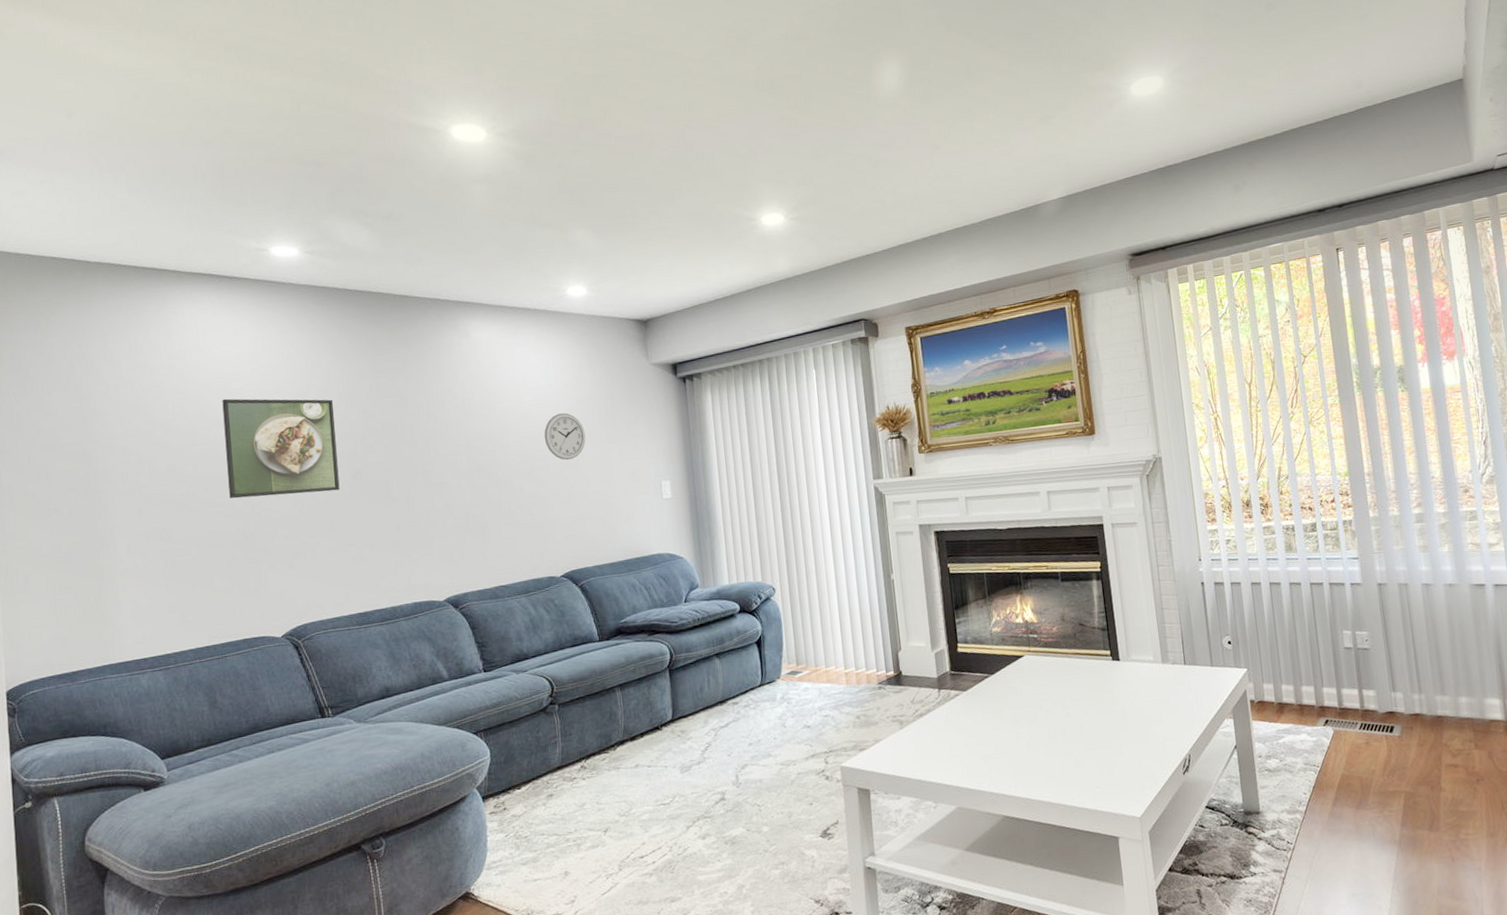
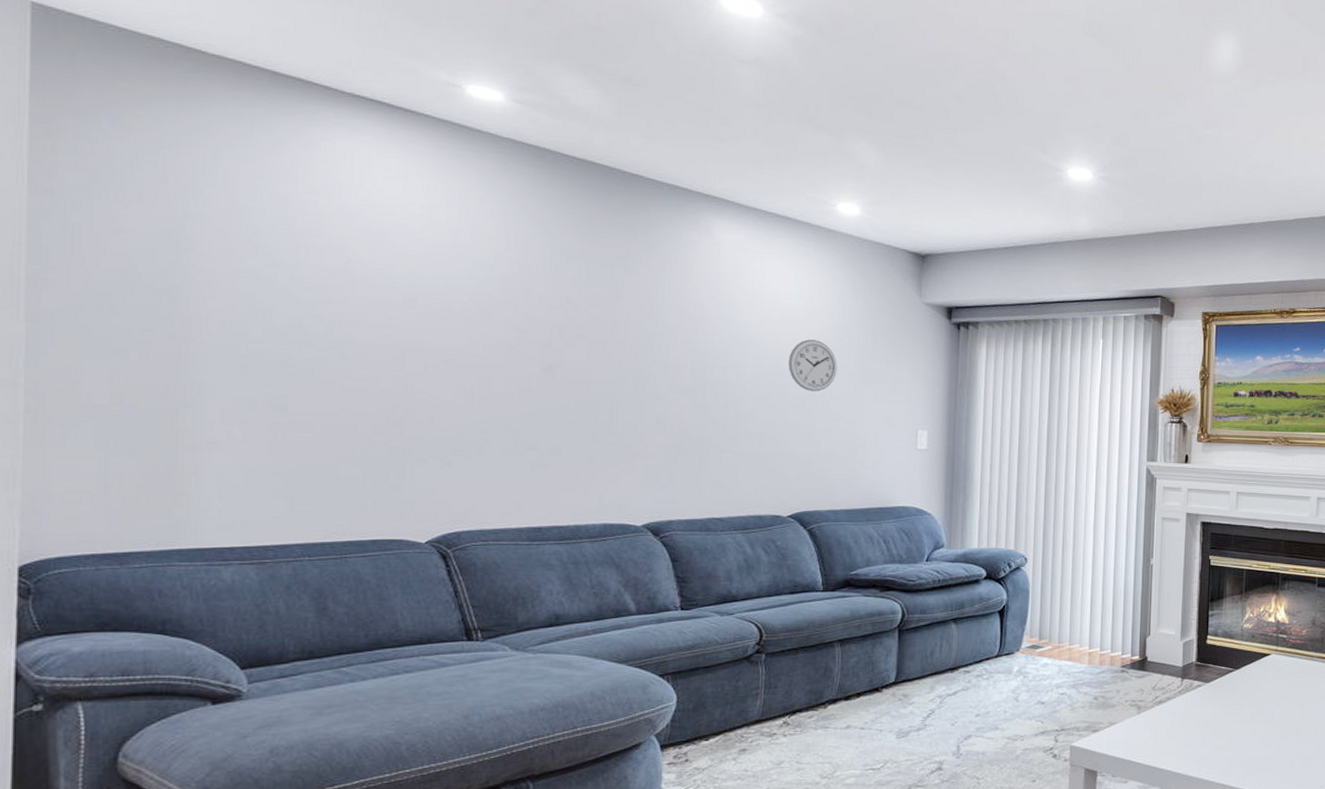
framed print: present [222,398,340,499] -> none [374,254,527,384]

